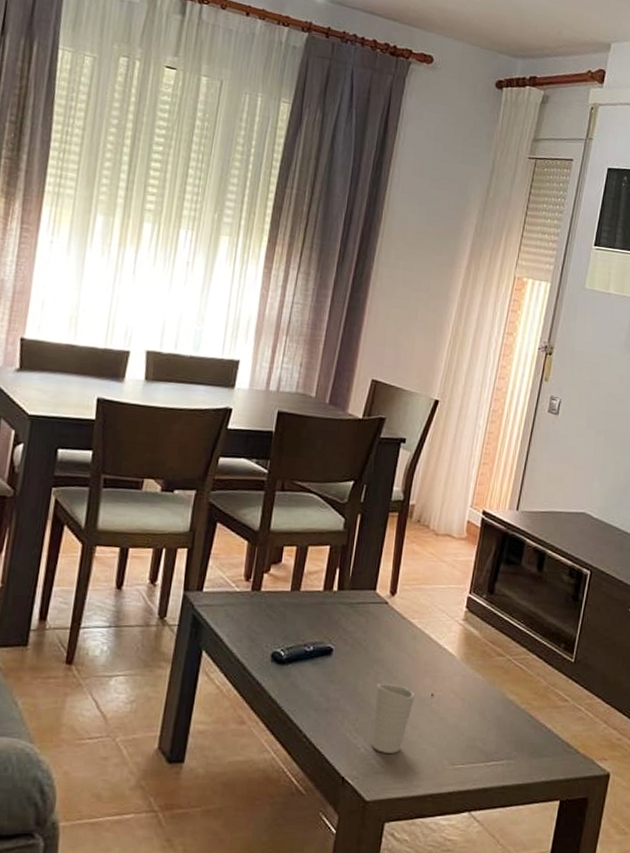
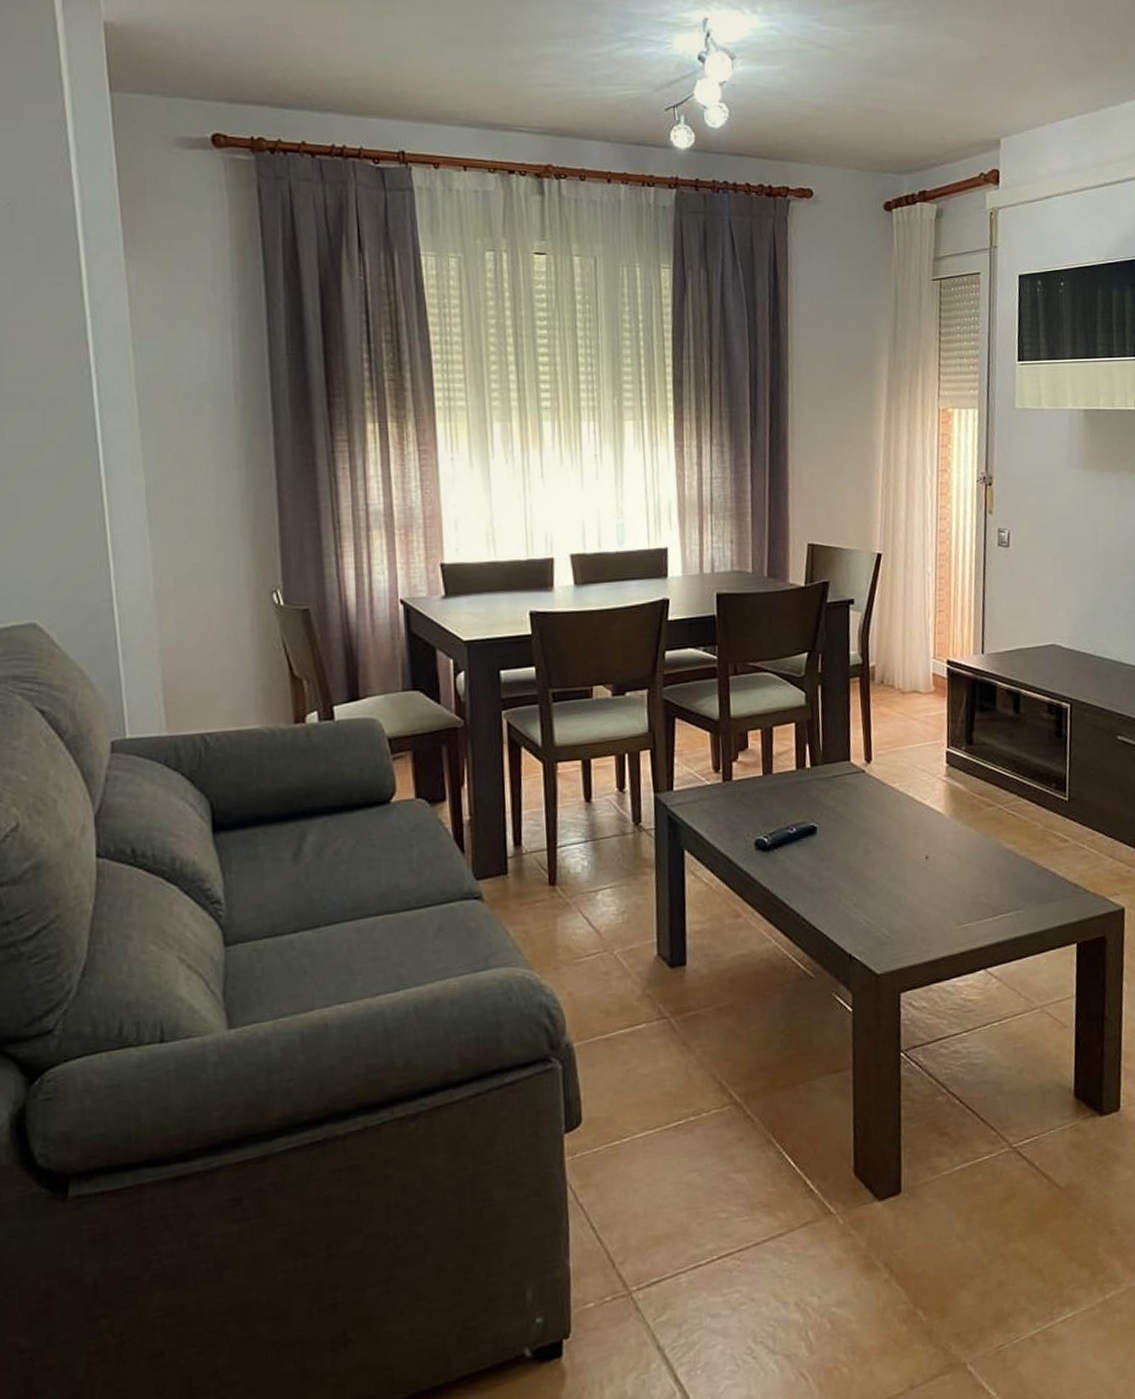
cup: present [371,684,415,753] -> none [868,853,910,924]

